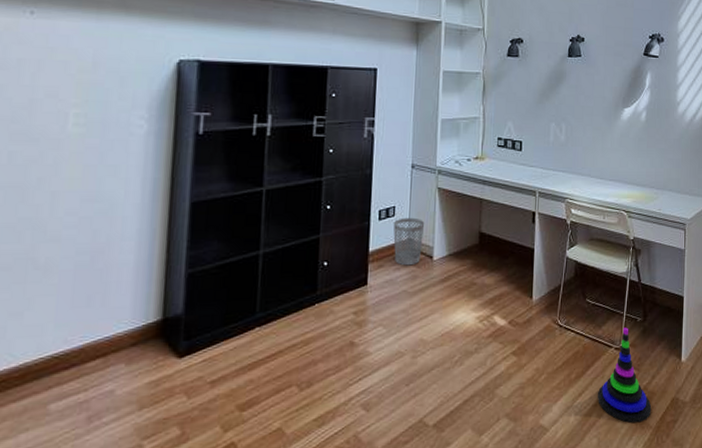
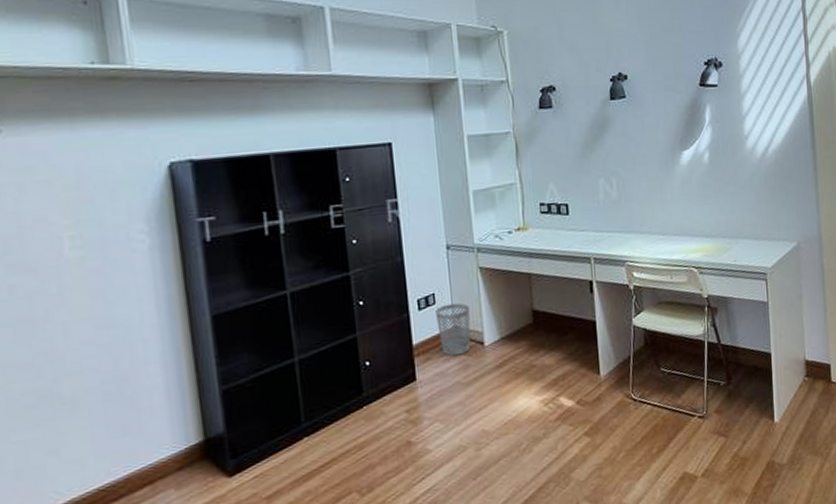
stacking toy: present [598,327,652,424] -> none [684,393,745,493]

